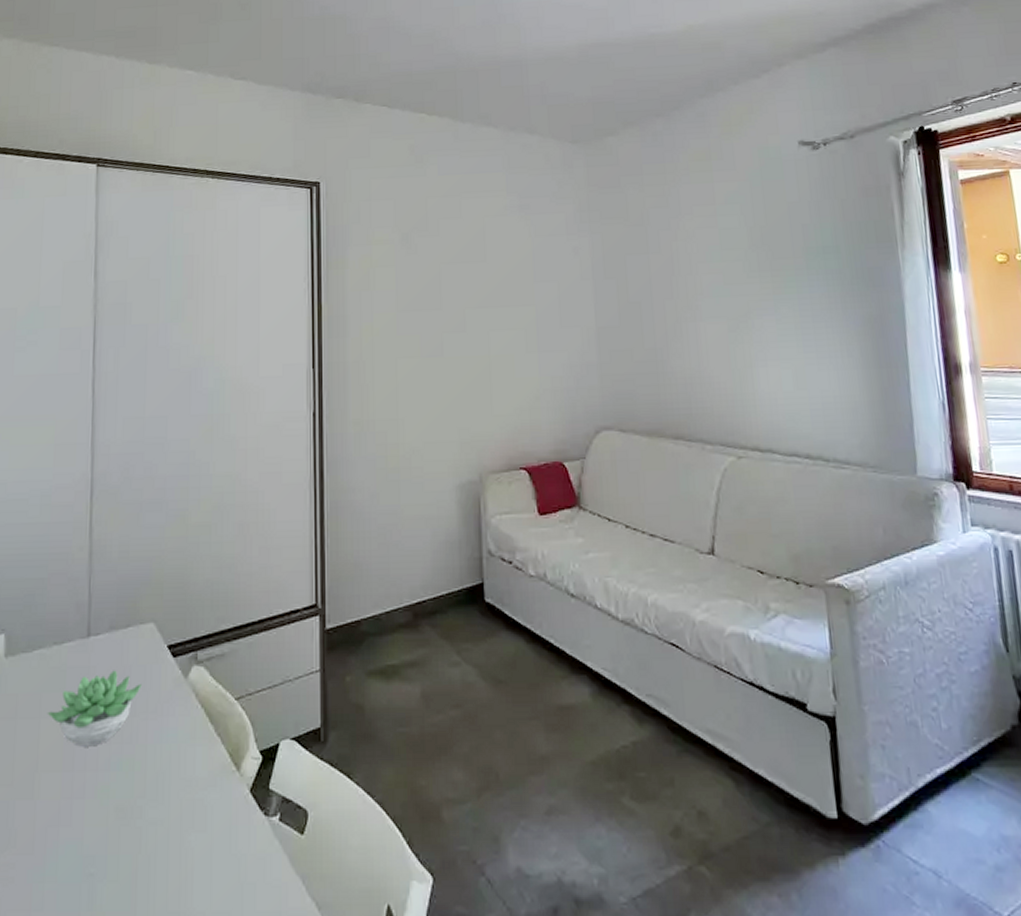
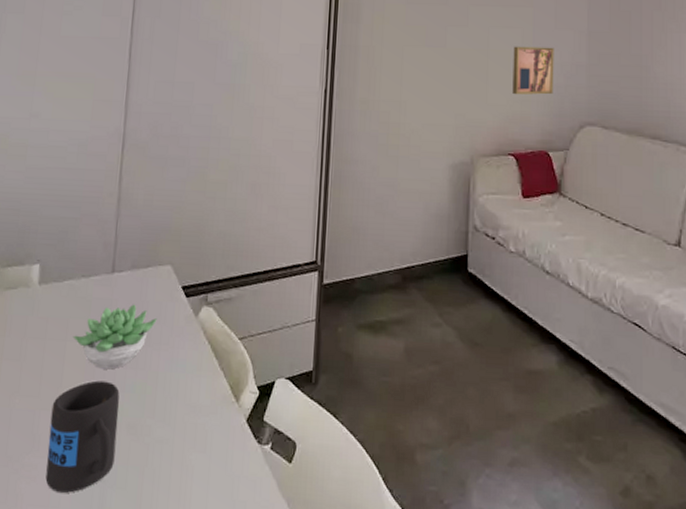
mug: none [25,760,105,892] -> present [45,380,120,493]
wall art: none [517,347,564,403] -> present [512,46,554,95]

